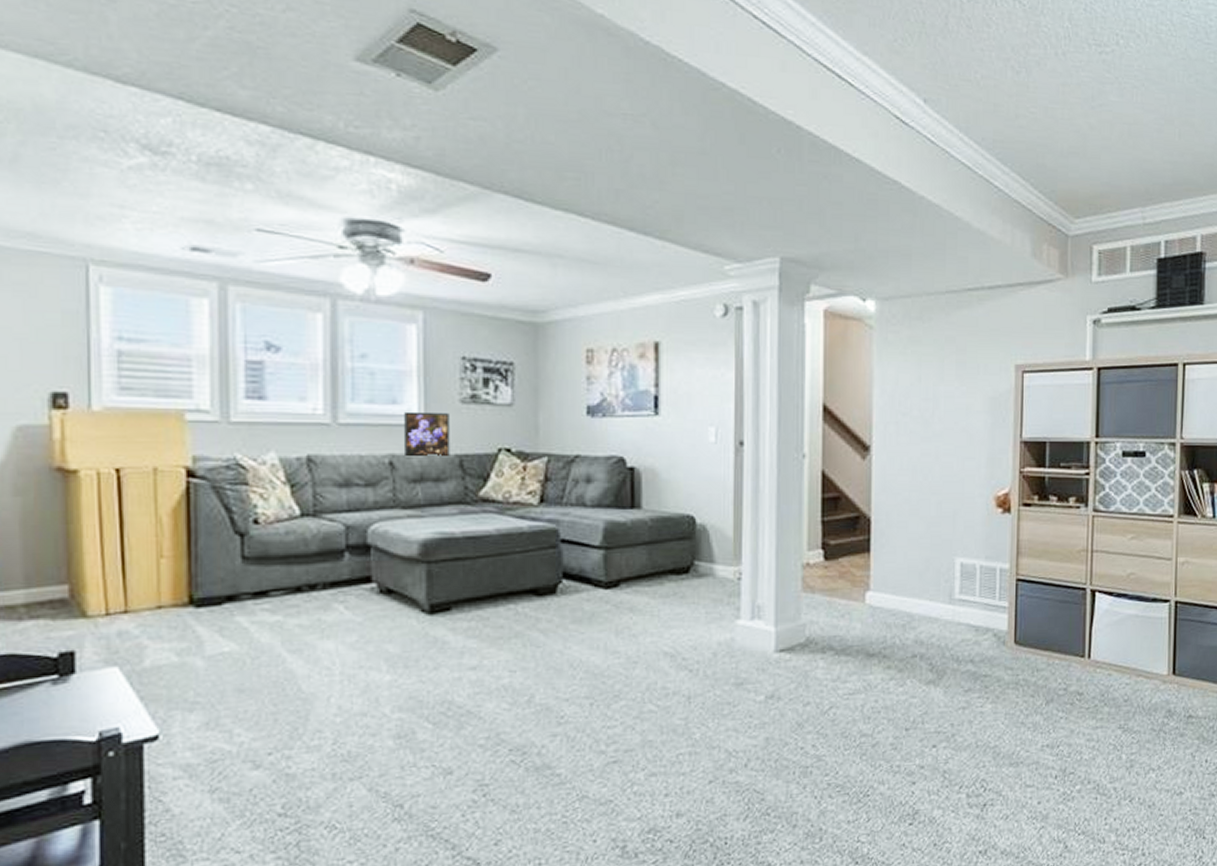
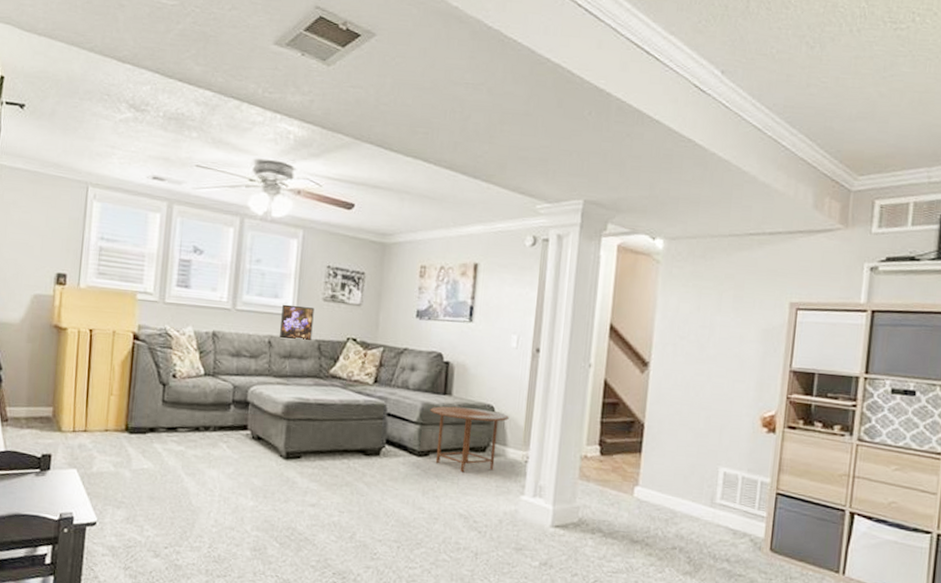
side table: none [615,521,714,602] -> present [430,406,509,473]

